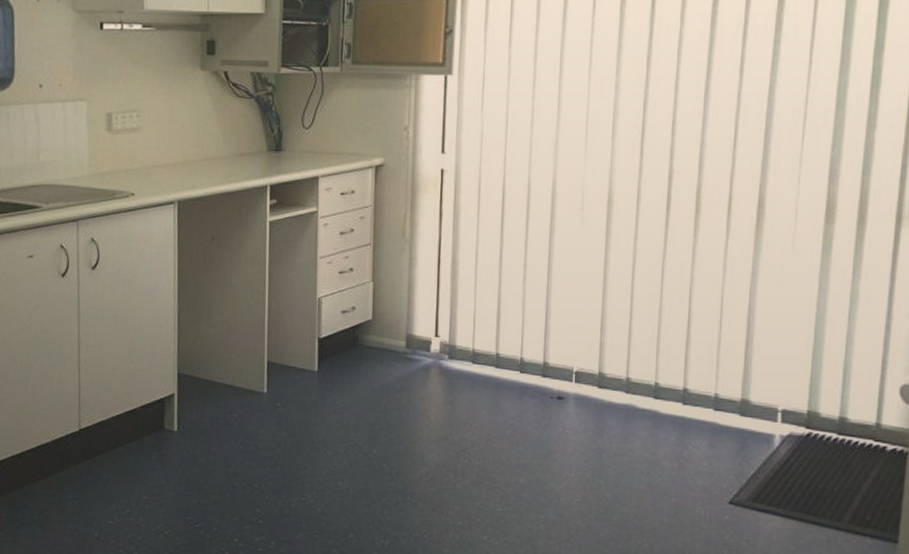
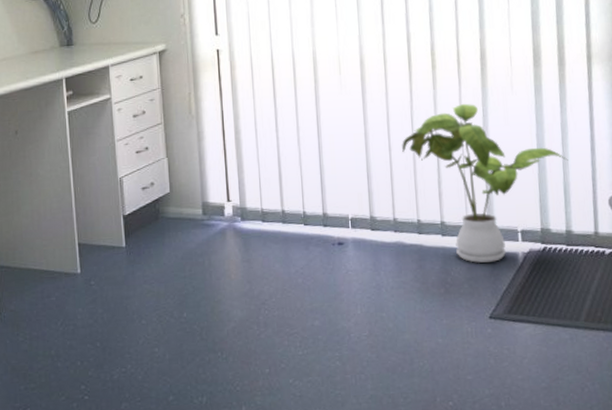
house plant: none [647,257,854,441] -> present [402,103,568,263]

